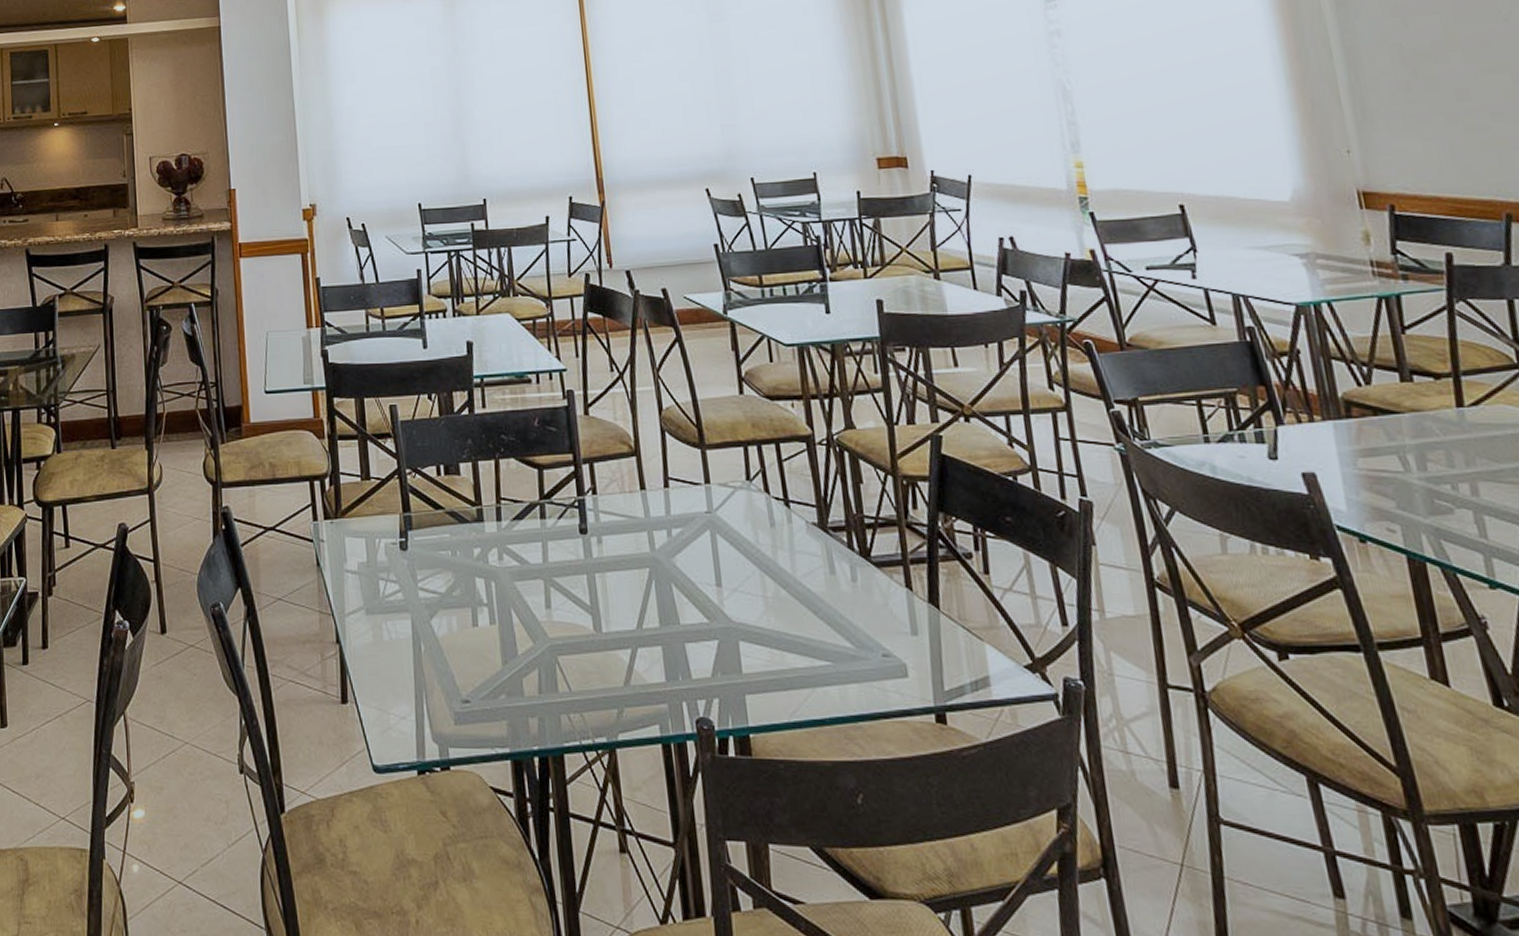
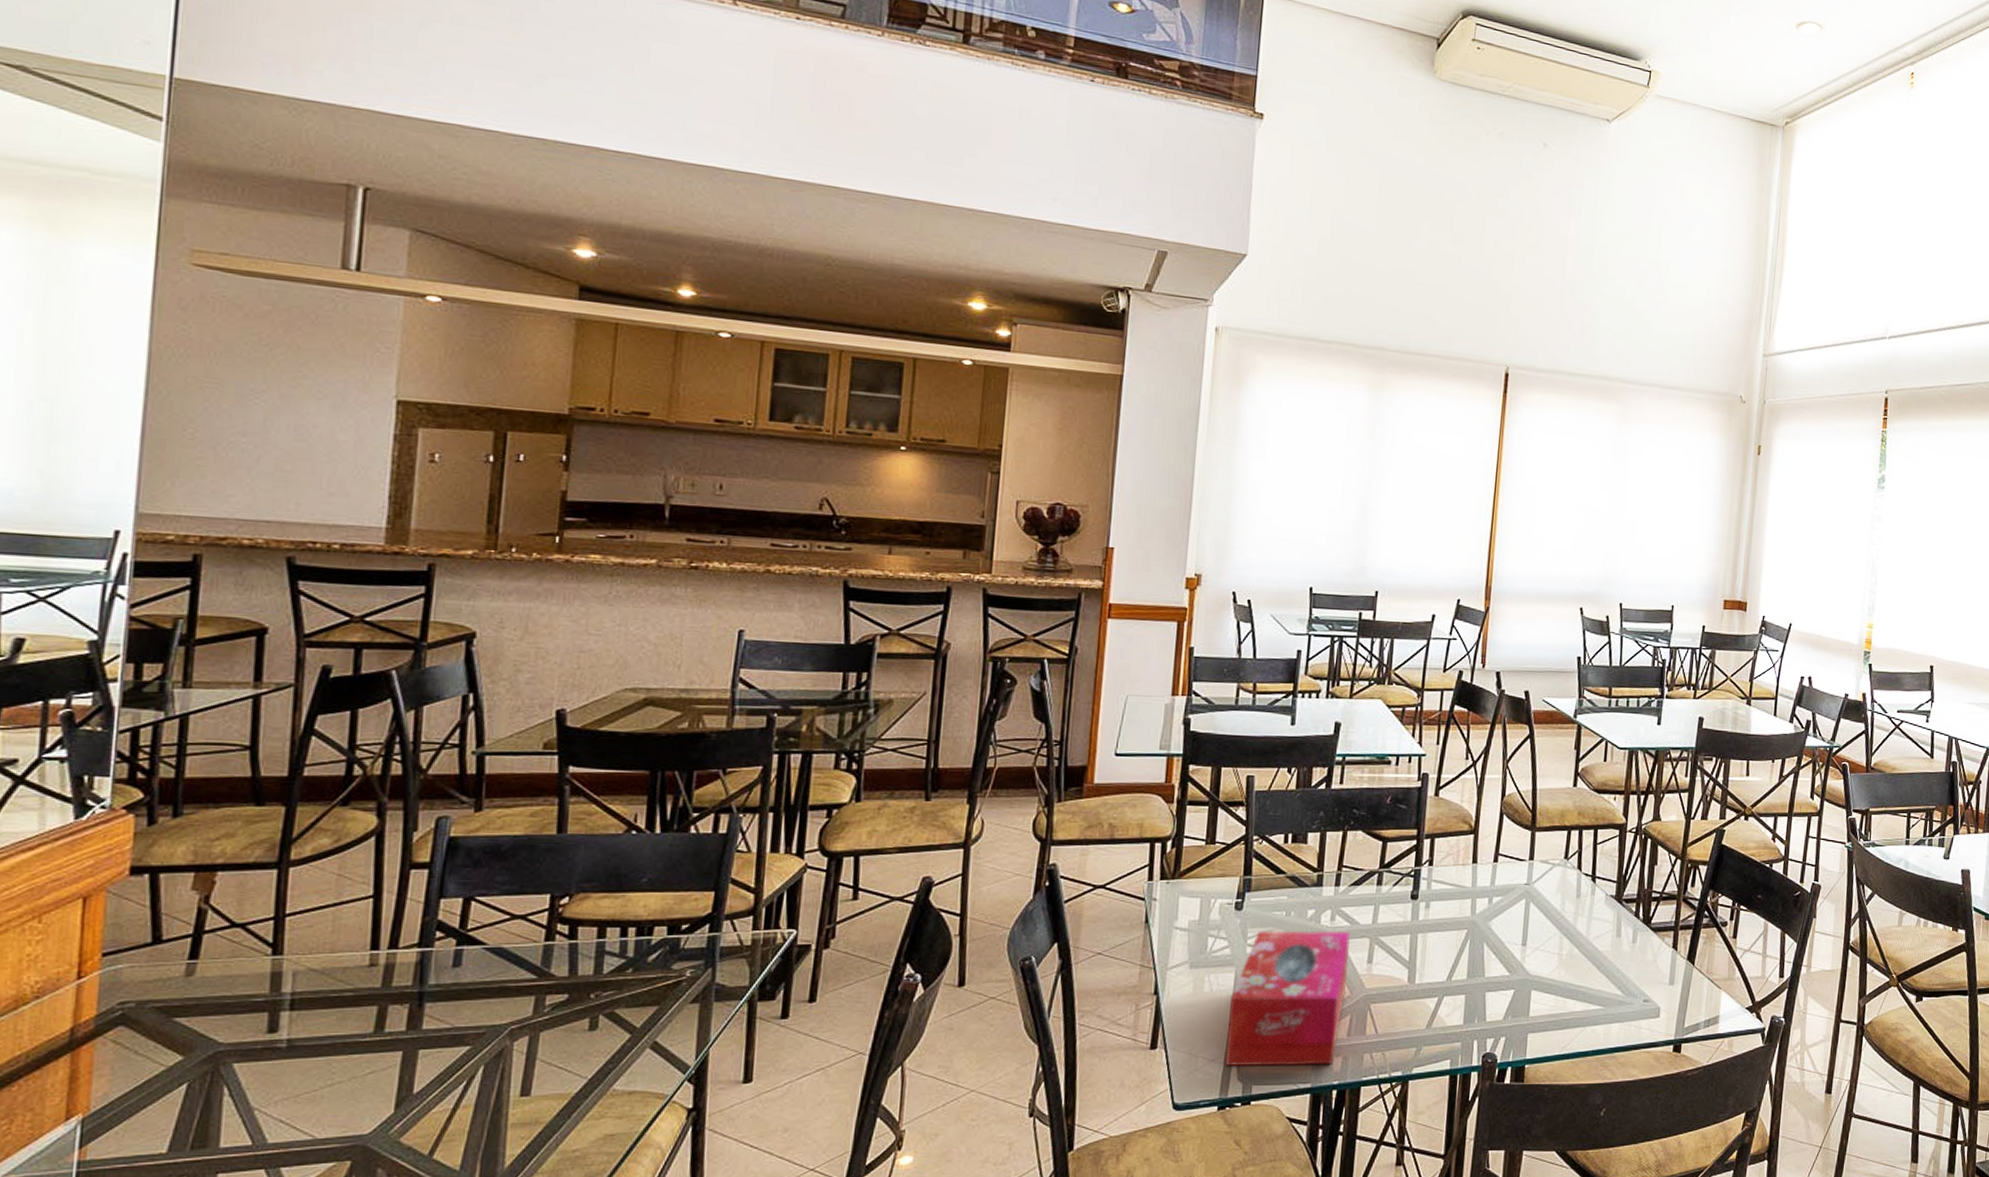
tissue box: none [411,571,529,727] -> present [1225,930,1350,1066]

